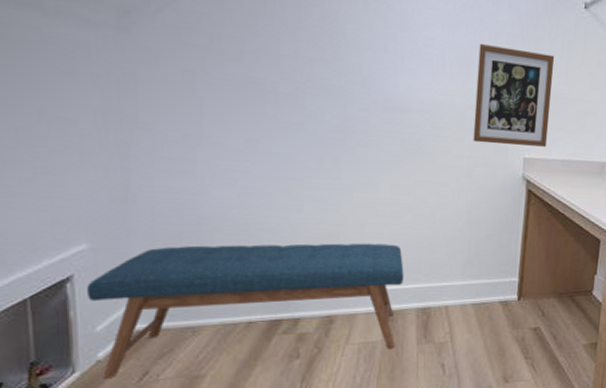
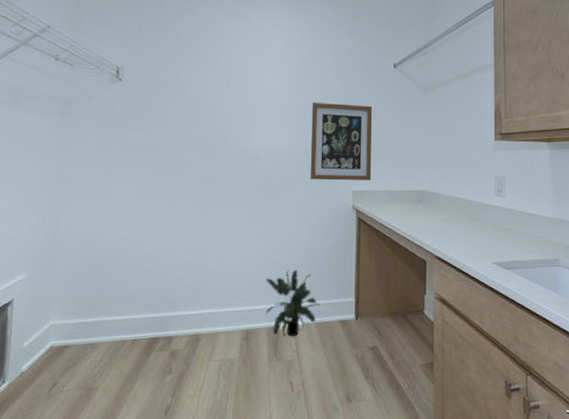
bench: present [87,243,404,380] -> none [21,269,257,390]
potted plant: none [414,245,479,318] -> present [265,269,320,337]

